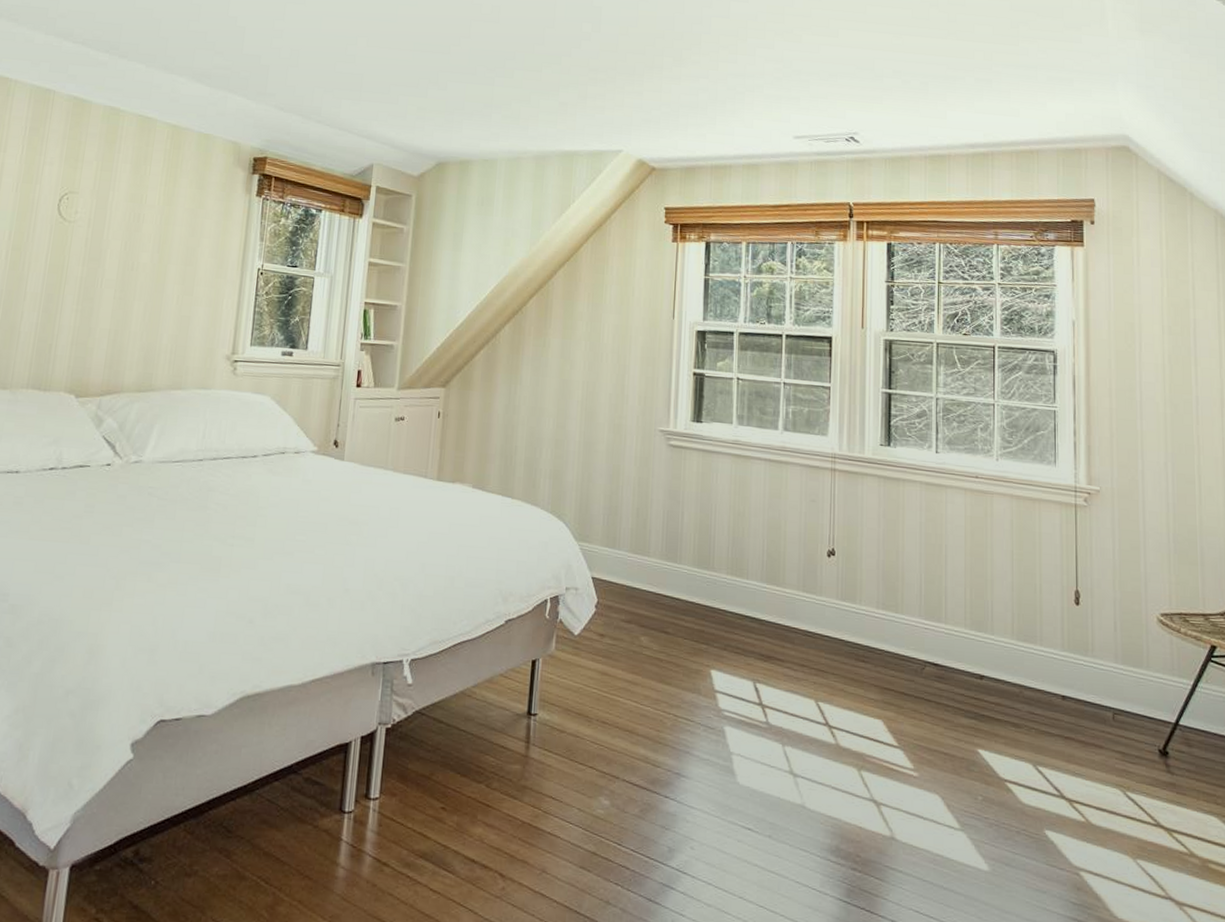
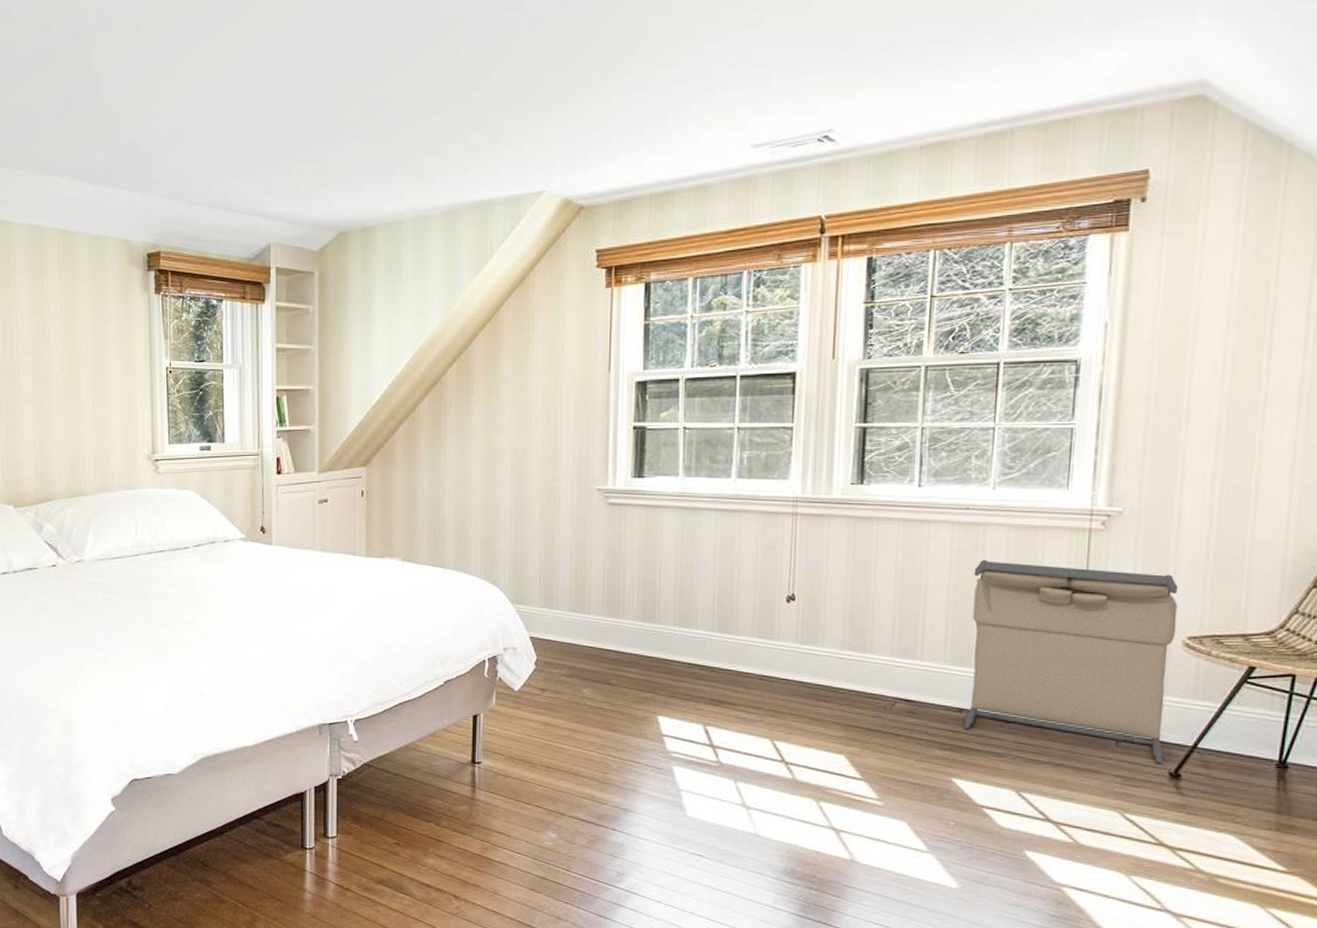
laundry hamper: none [985,526,1153,741] -> present [964,559,1178,764]

